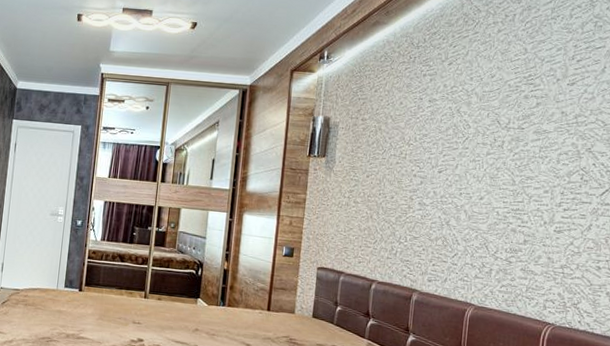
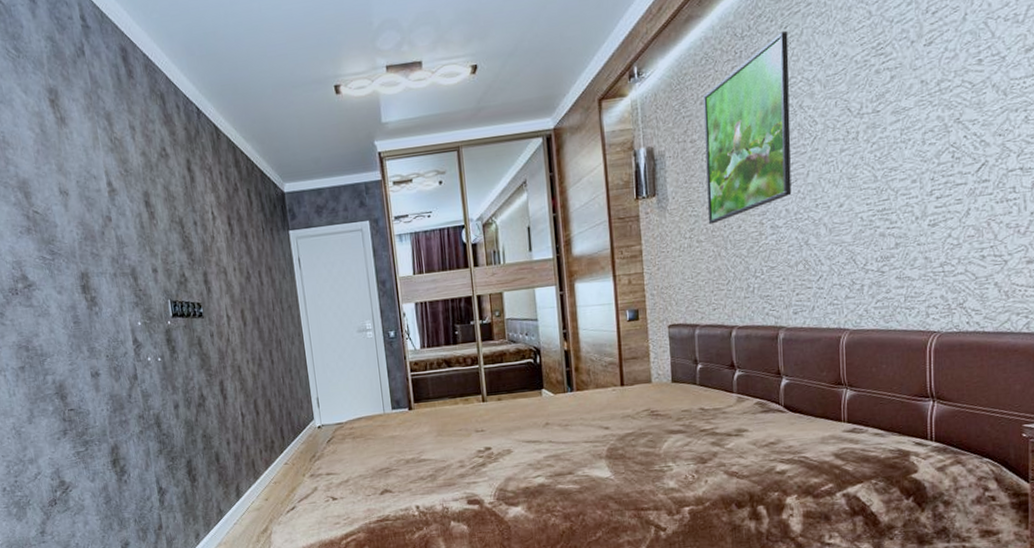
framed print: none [366,48,456,191] -> present [703,30,792,225]

